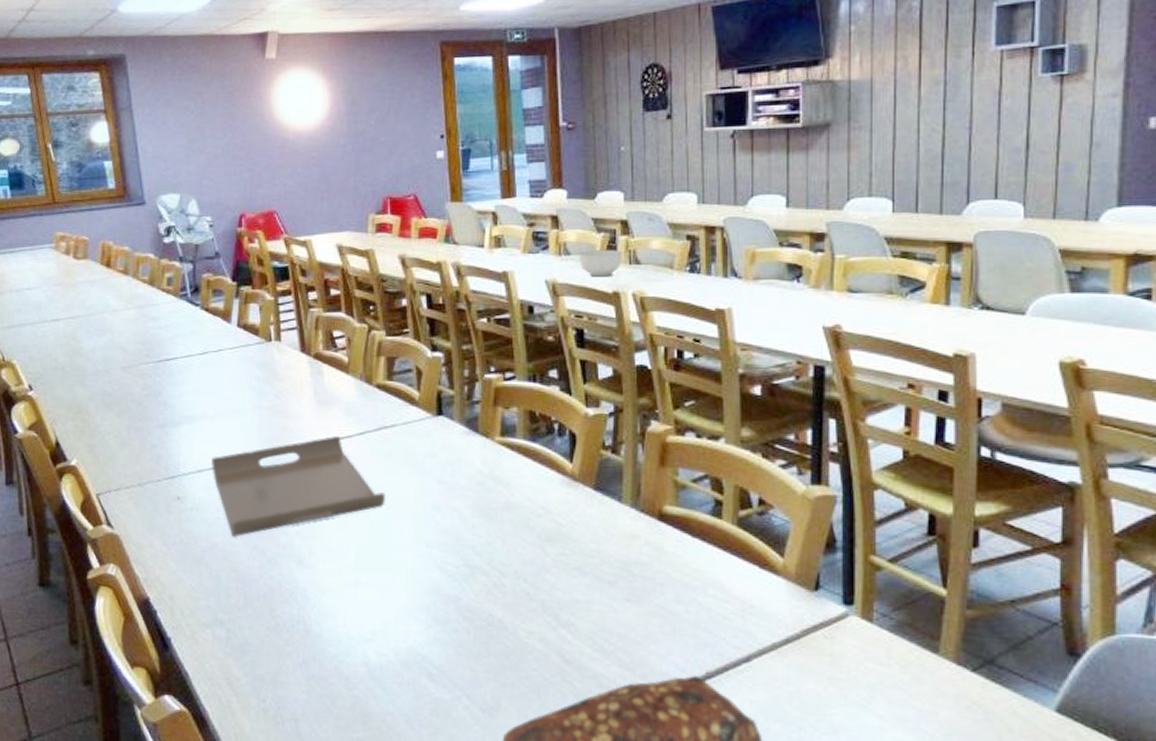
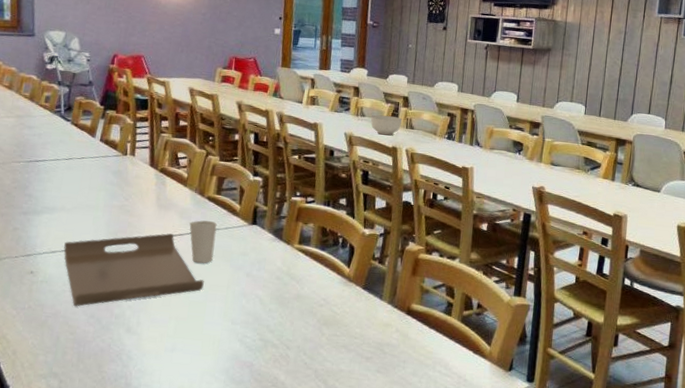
cup: none [358,415,393,472] -> present [189,220,217,264]

